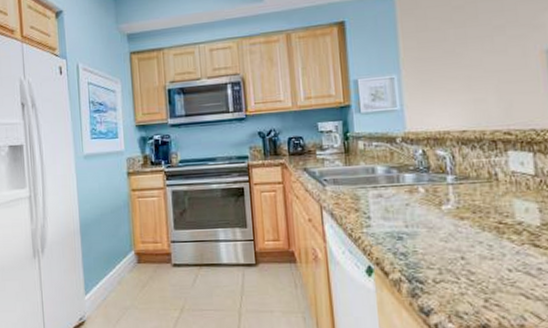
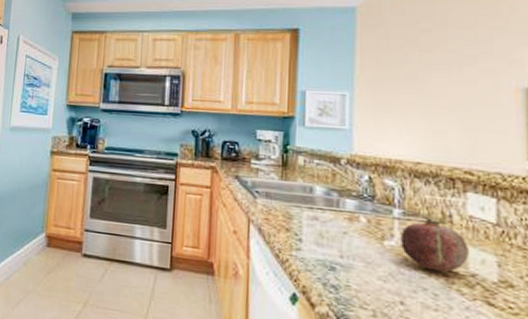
fruit: none [456,178,515,225] -> present [401,215,468,272]

